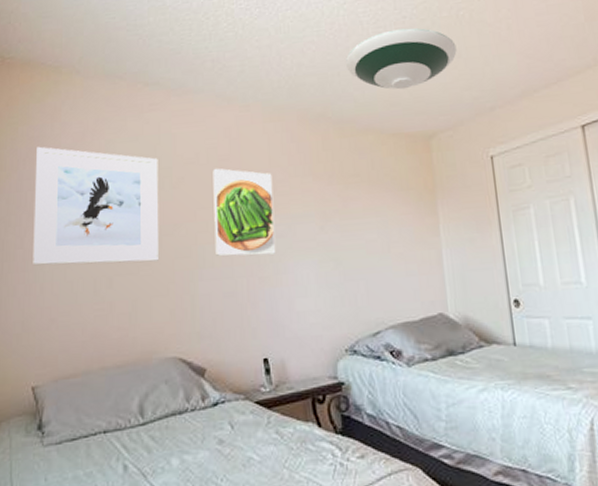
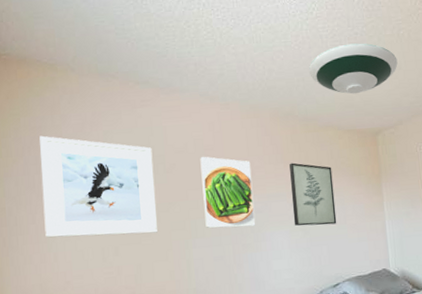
wall art: none [320,175,378,255] -> present [289,162,337,226]

